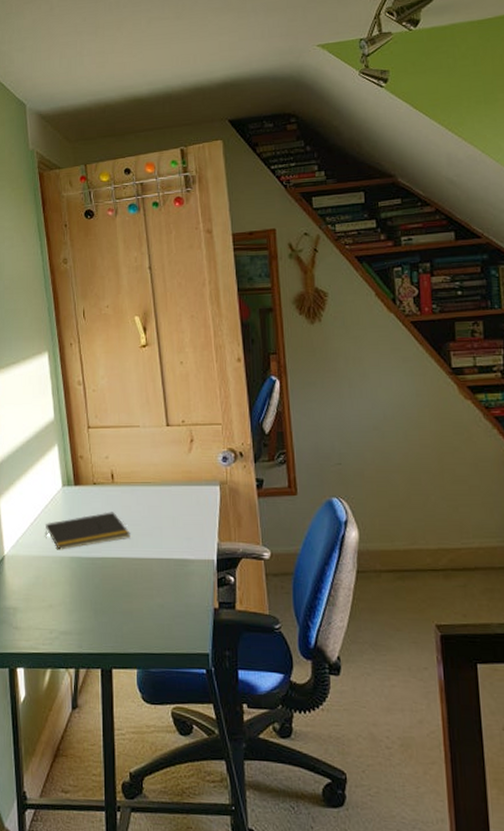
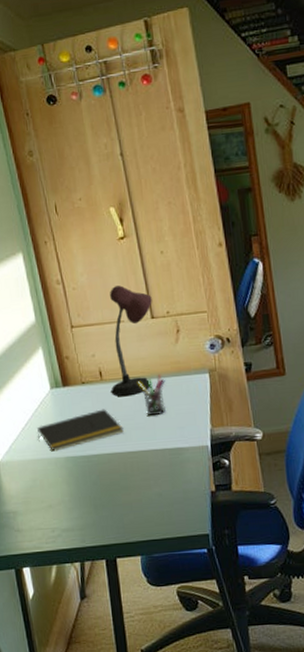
desk lamp: none [121,391,169,501] -> present [110,285,152,397]
pen holder: none [147,482,176,524] -> present [137,374,166,416]

